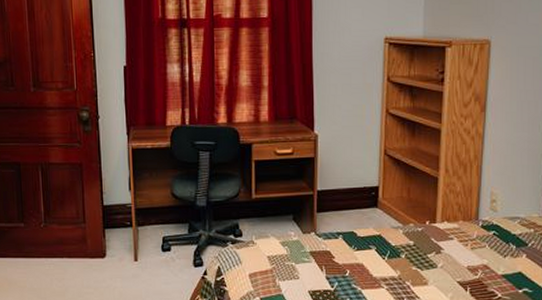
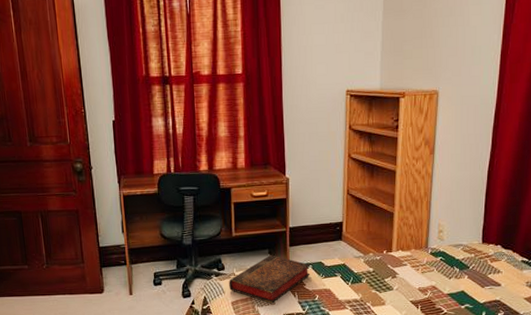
book: none [247,221,341,278] -> present [229,255,311,304]

